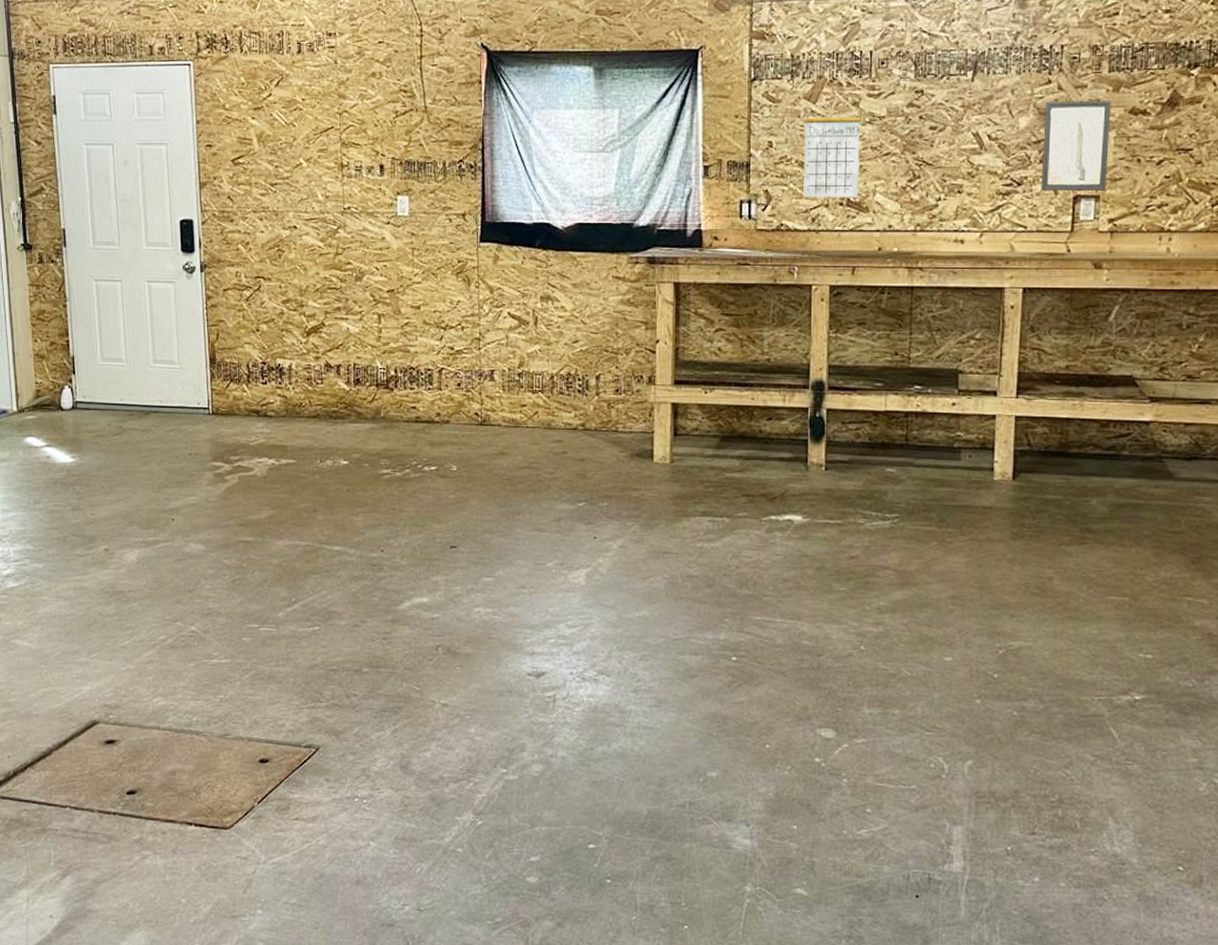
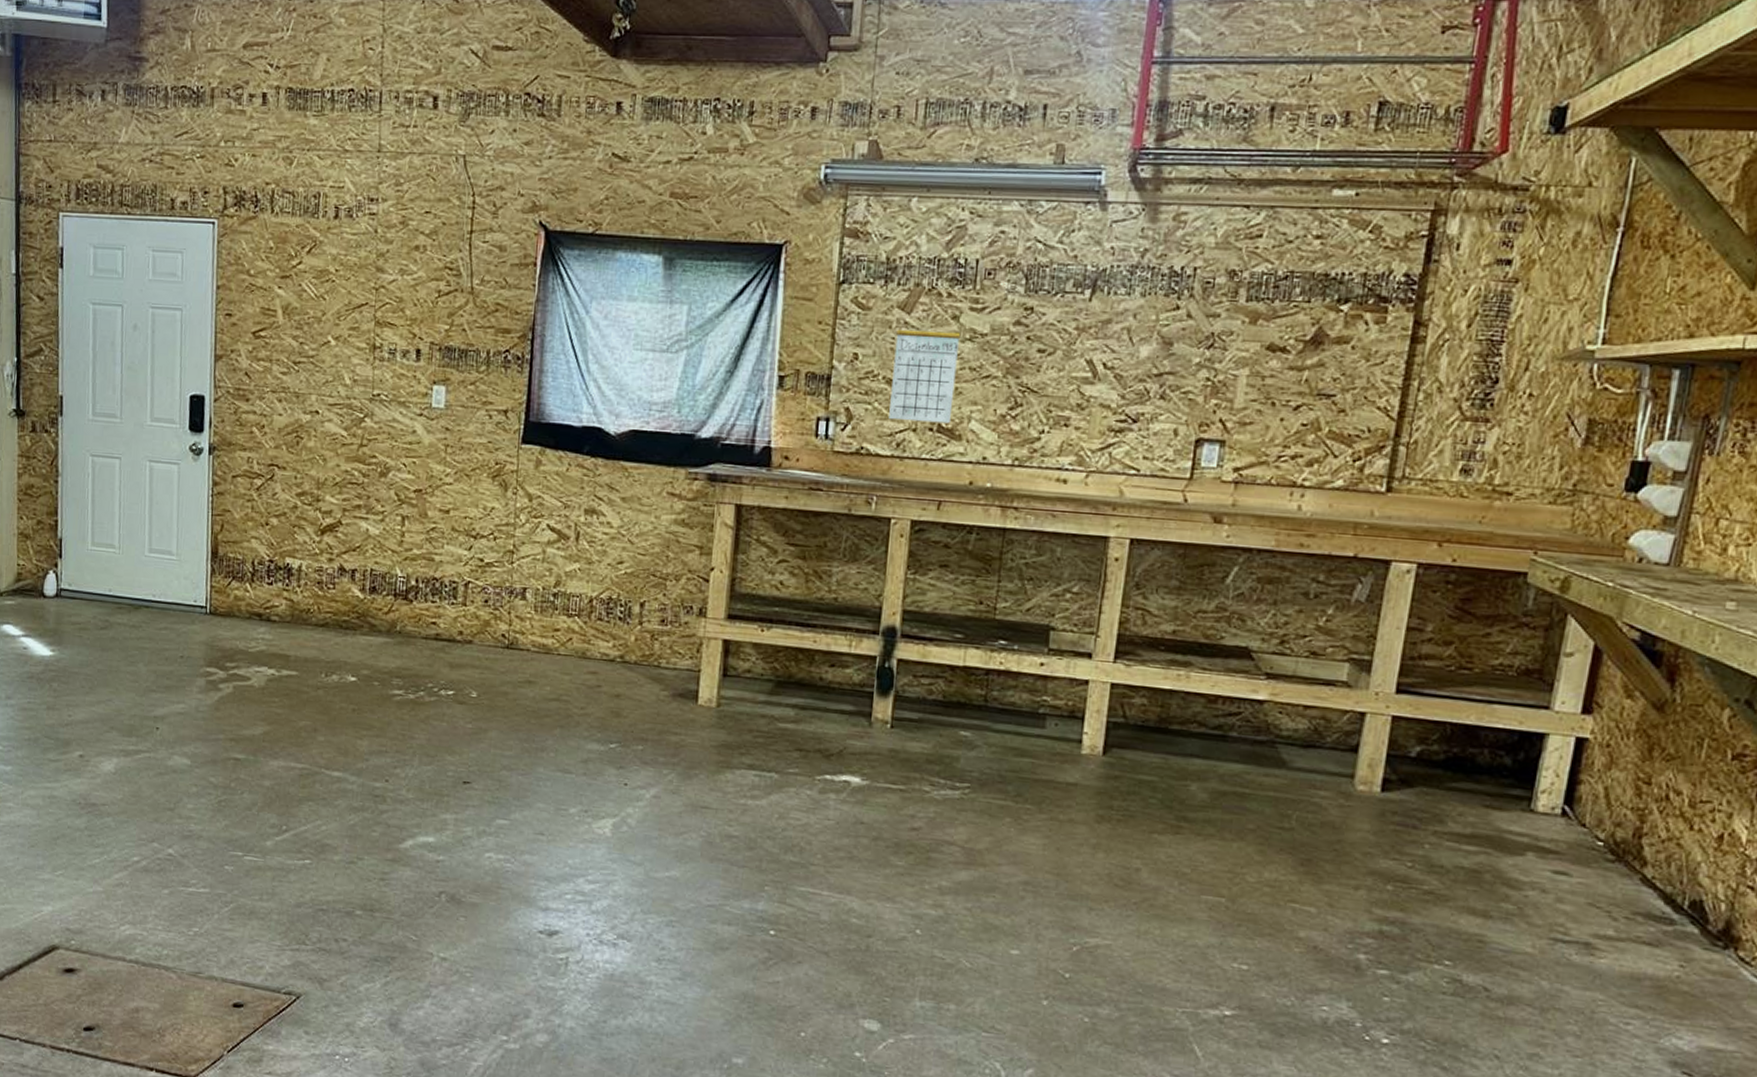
wall art: present [1040,101,1112,191] -> none [1158,330,1247,435]

